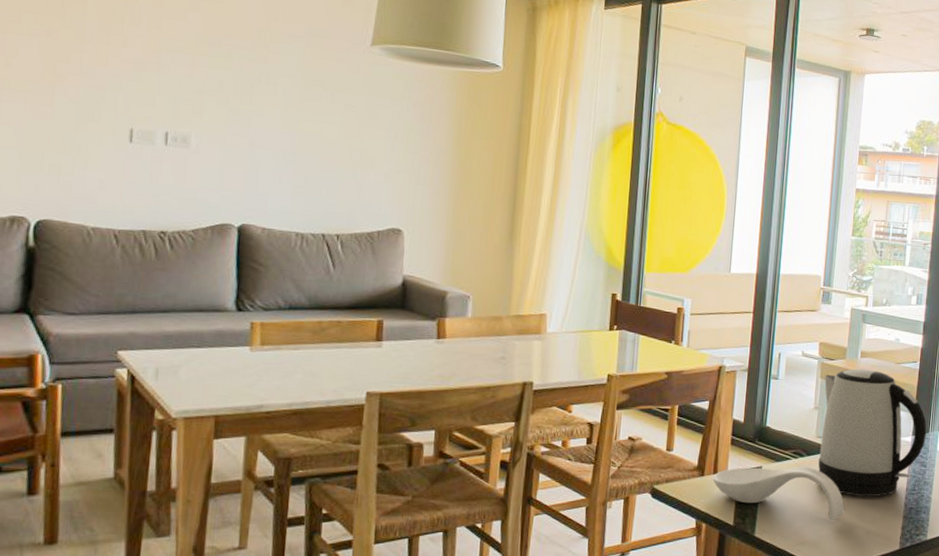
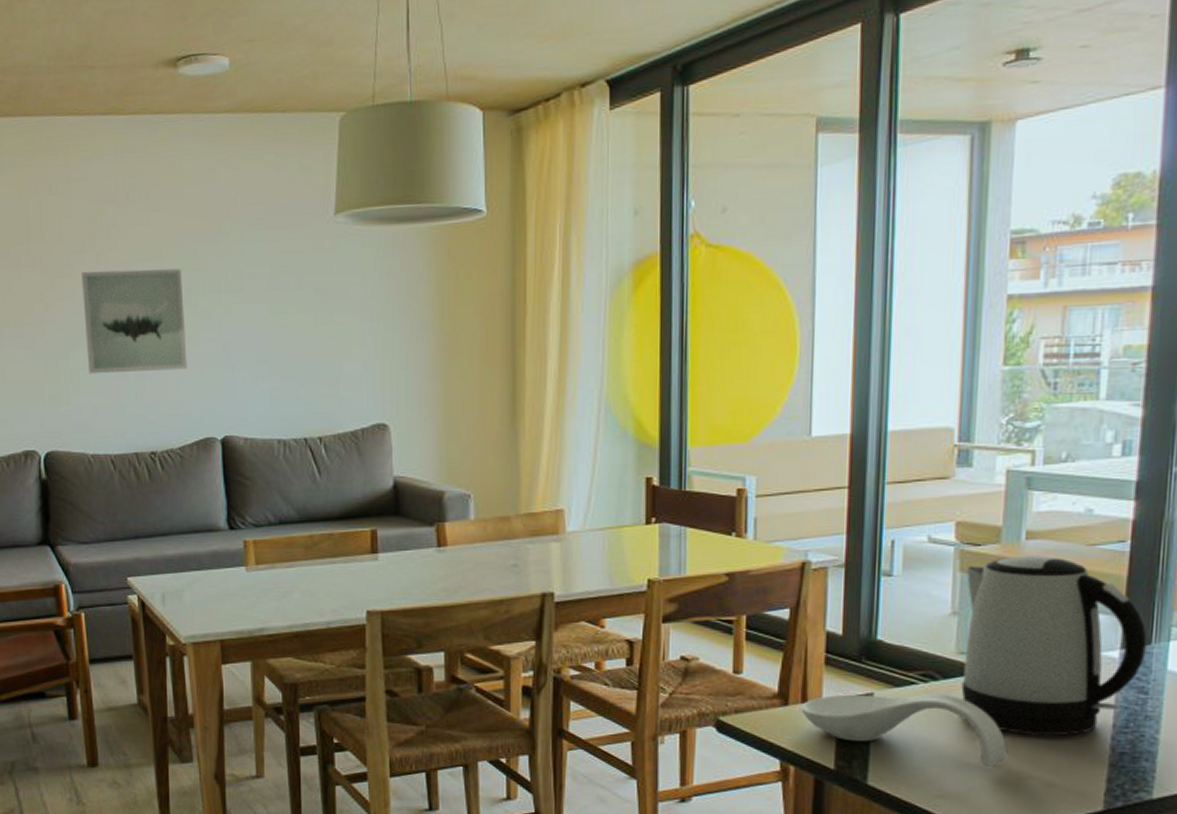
wall art: none [100,52,215,158] -> present [82,268,188,374]

